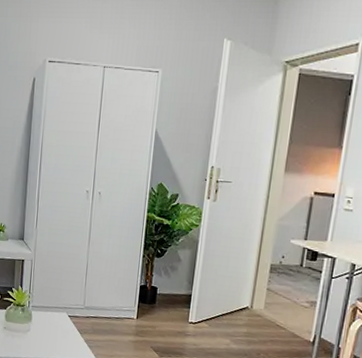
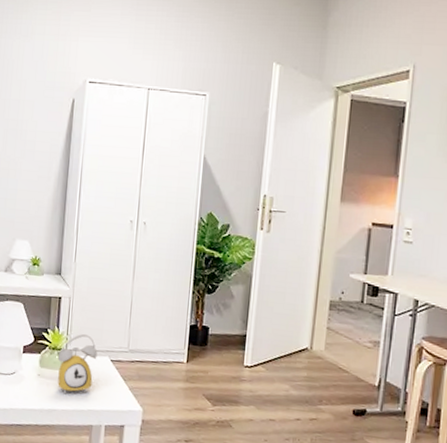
alarm clock: none [21,292,57,345] -> present [58,333,98,394]

